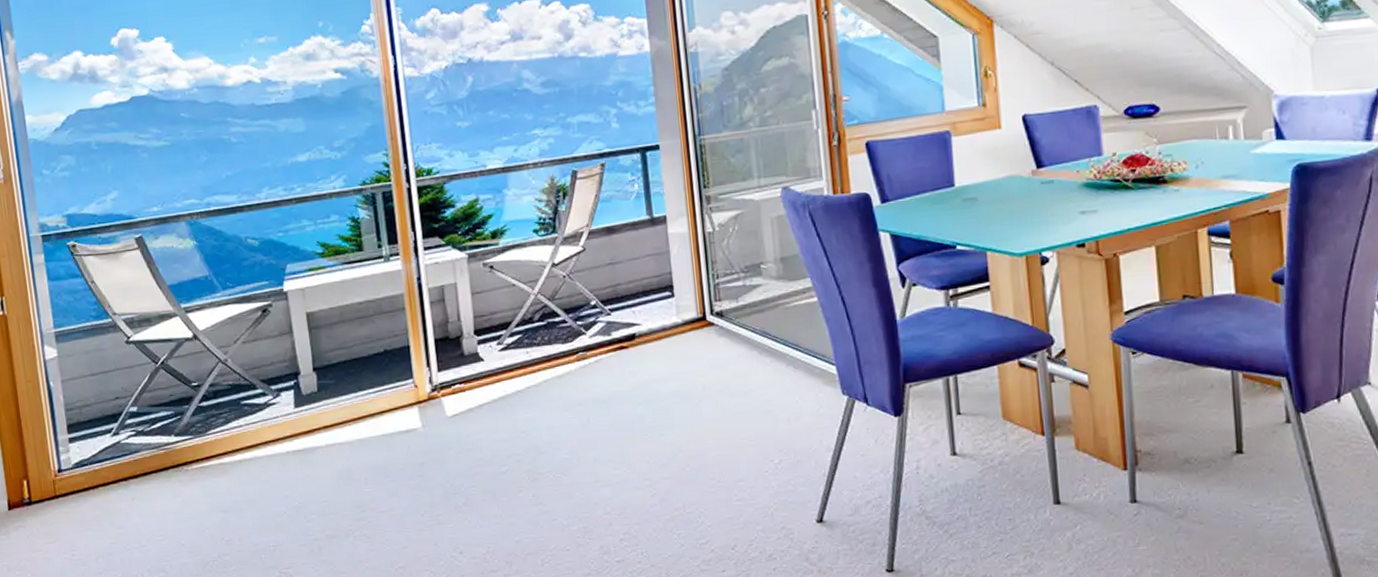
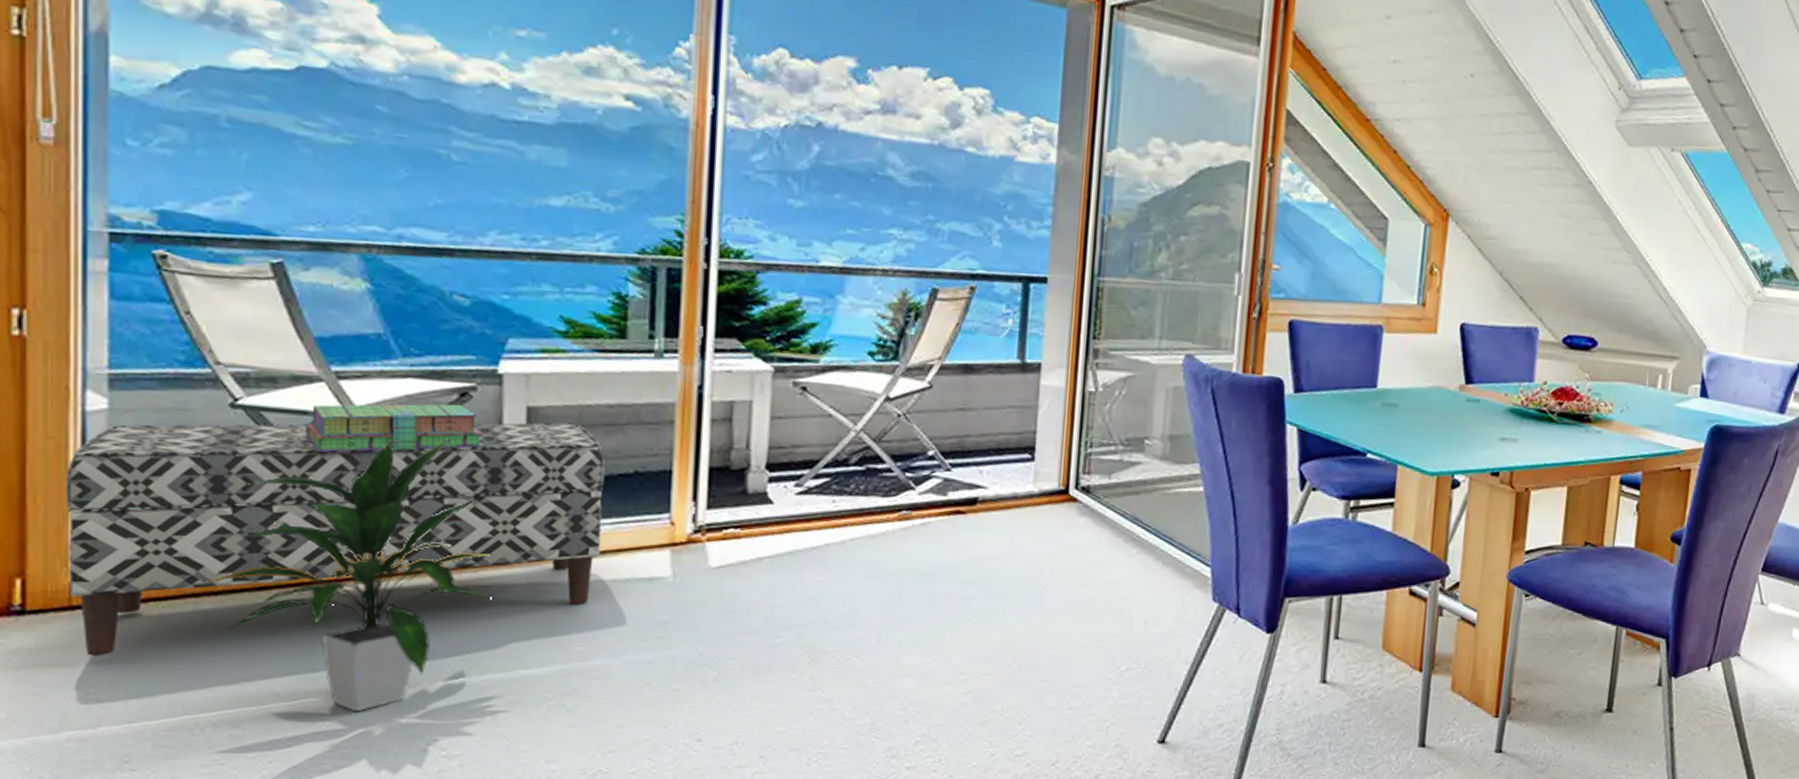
bench: none [41,320,371,529] -> present [67,422,605,656]
indoor plant: none [129,343,304,552] -> present [205,437,492,711]
stack of books: none [172,318,282,368] -> present [306,403,483,453]

